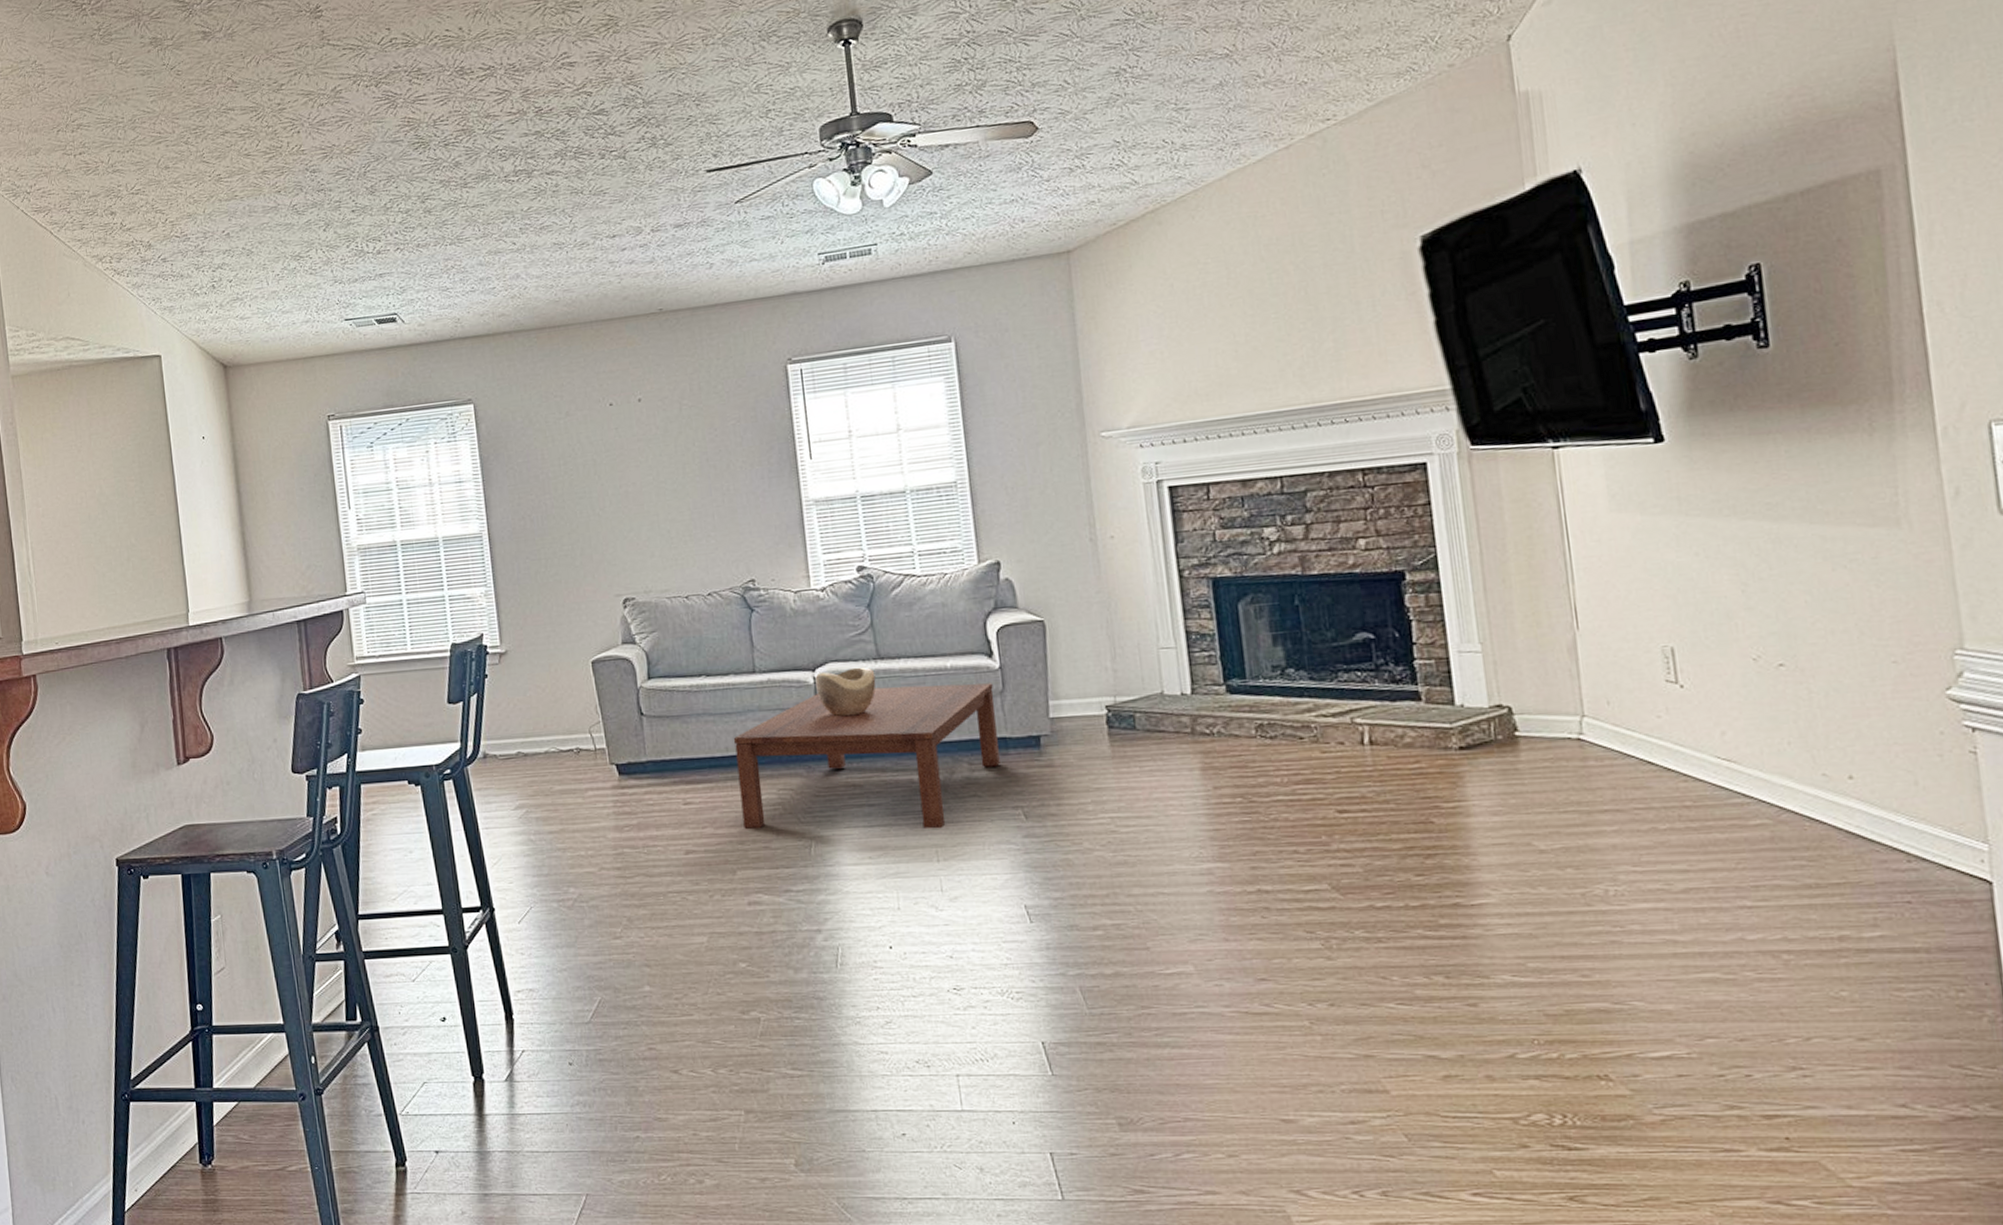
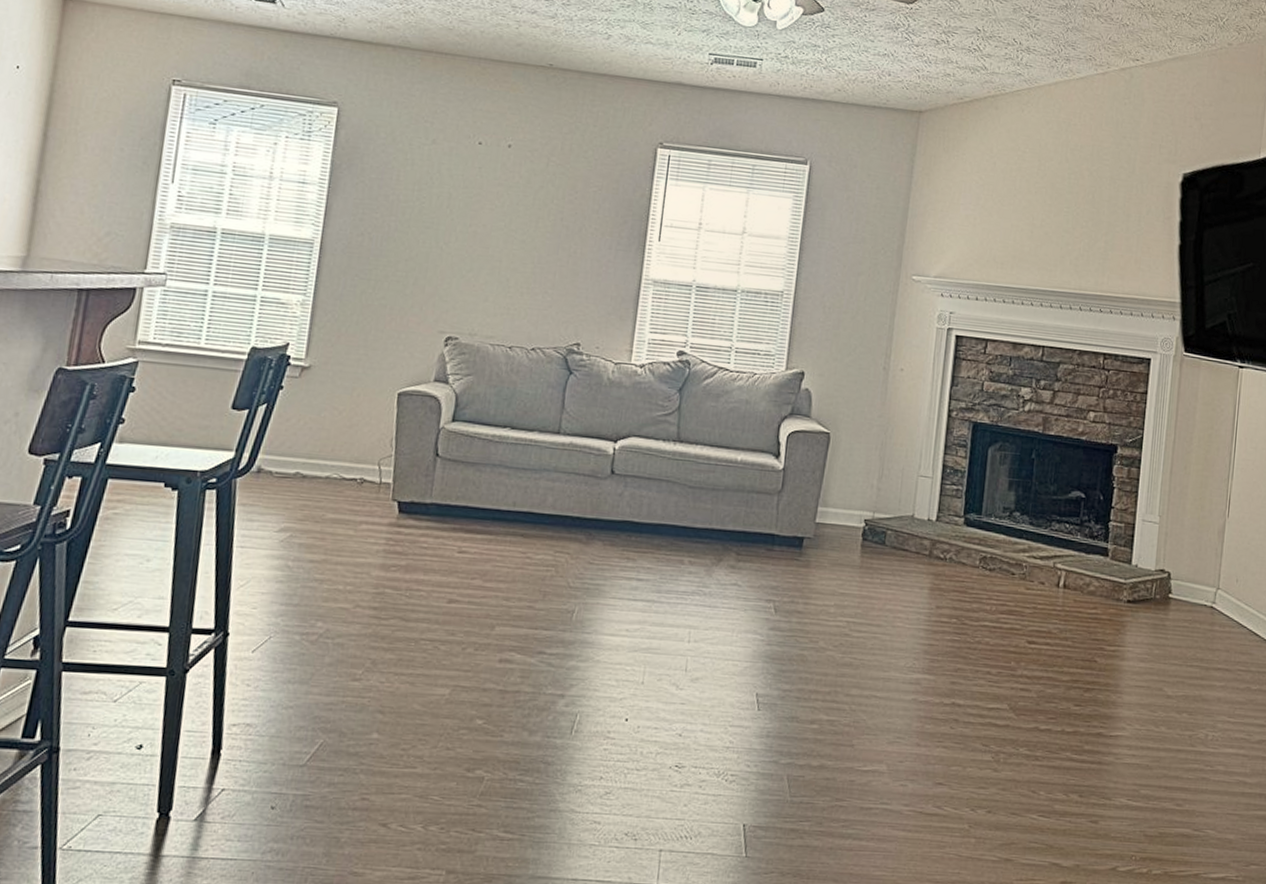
coffee table: present [733,683,1000,829] -> none [513,464,774,611]
decorative bowl: present [815,667,876,717] -> none [613,445,672,492]

